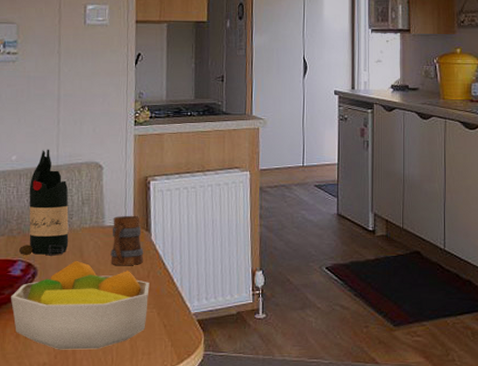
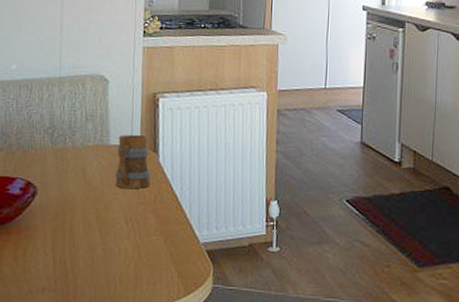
fruit bowl: present [11,260,150,350] -> none [9,180,156,277]
bottle: present [18,149,69,256] -> none [17,59,72,175]

